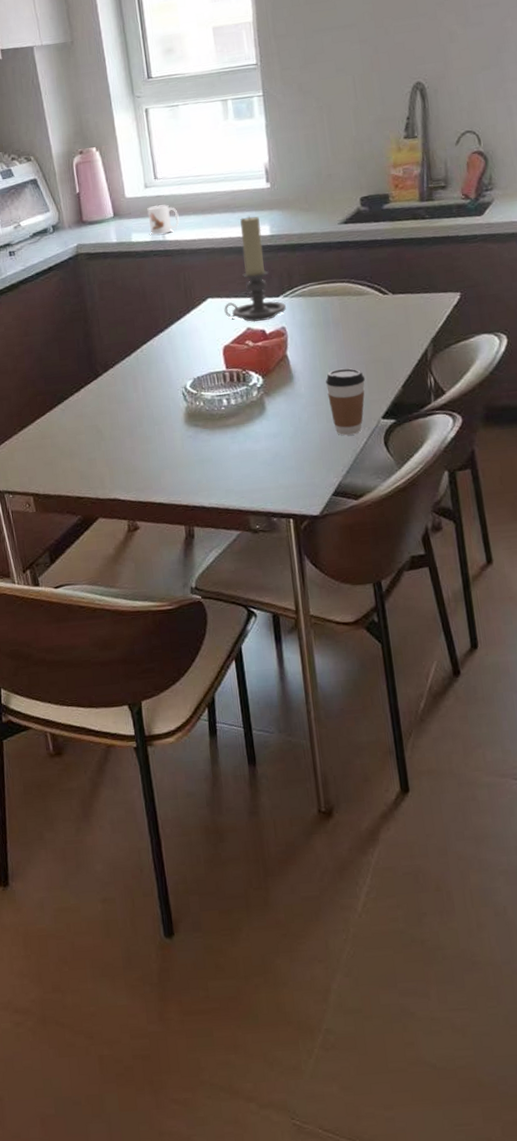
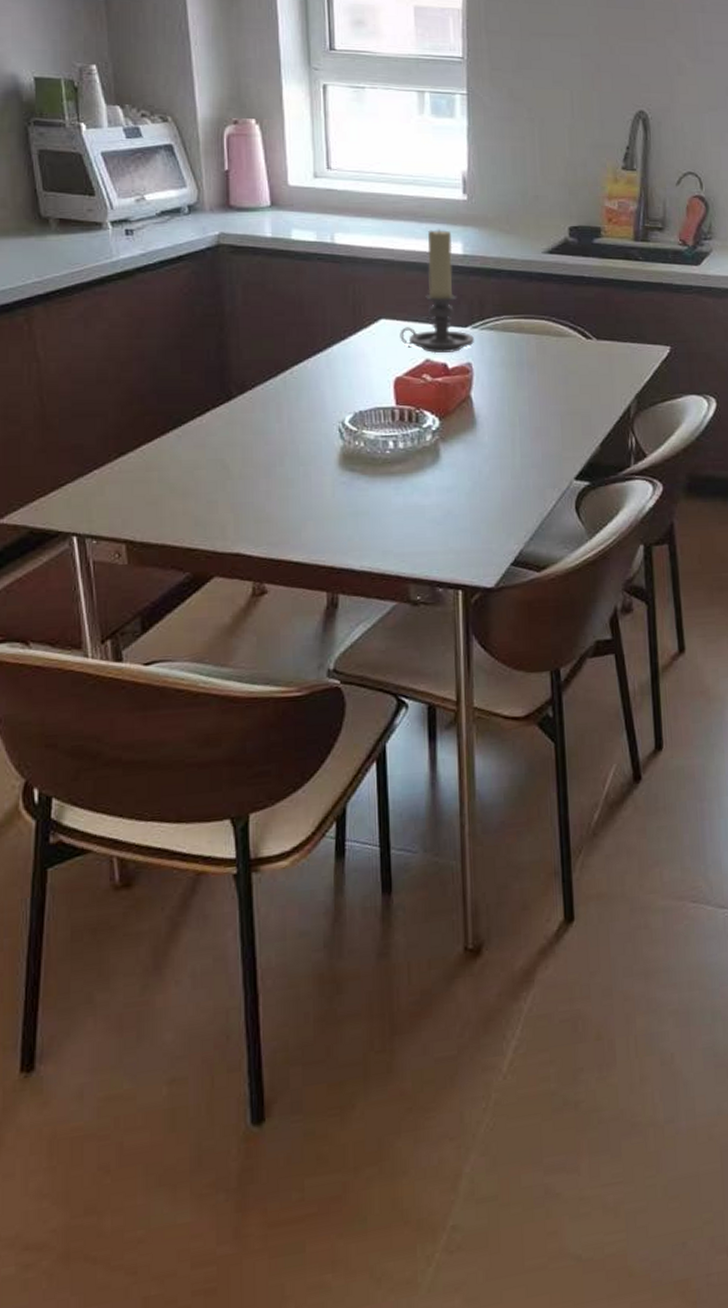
mug: present [147,204,180,235] -> none [314,200,354,235]
coffee cup: present [326,368,366,436] -> none [514,418,560,496]

